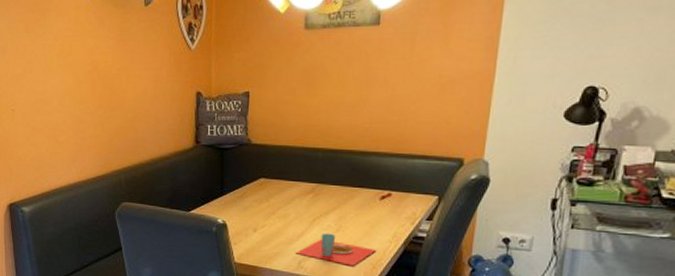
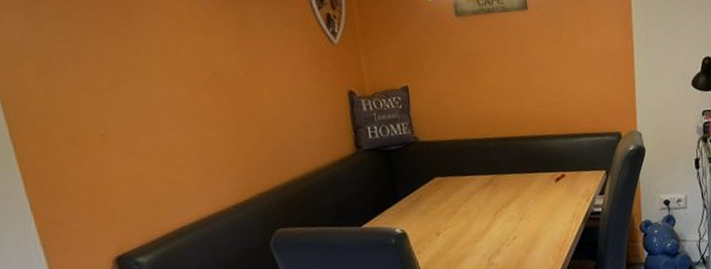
place setting: present [295,233,377,266] -> none [483,223,560,253]

